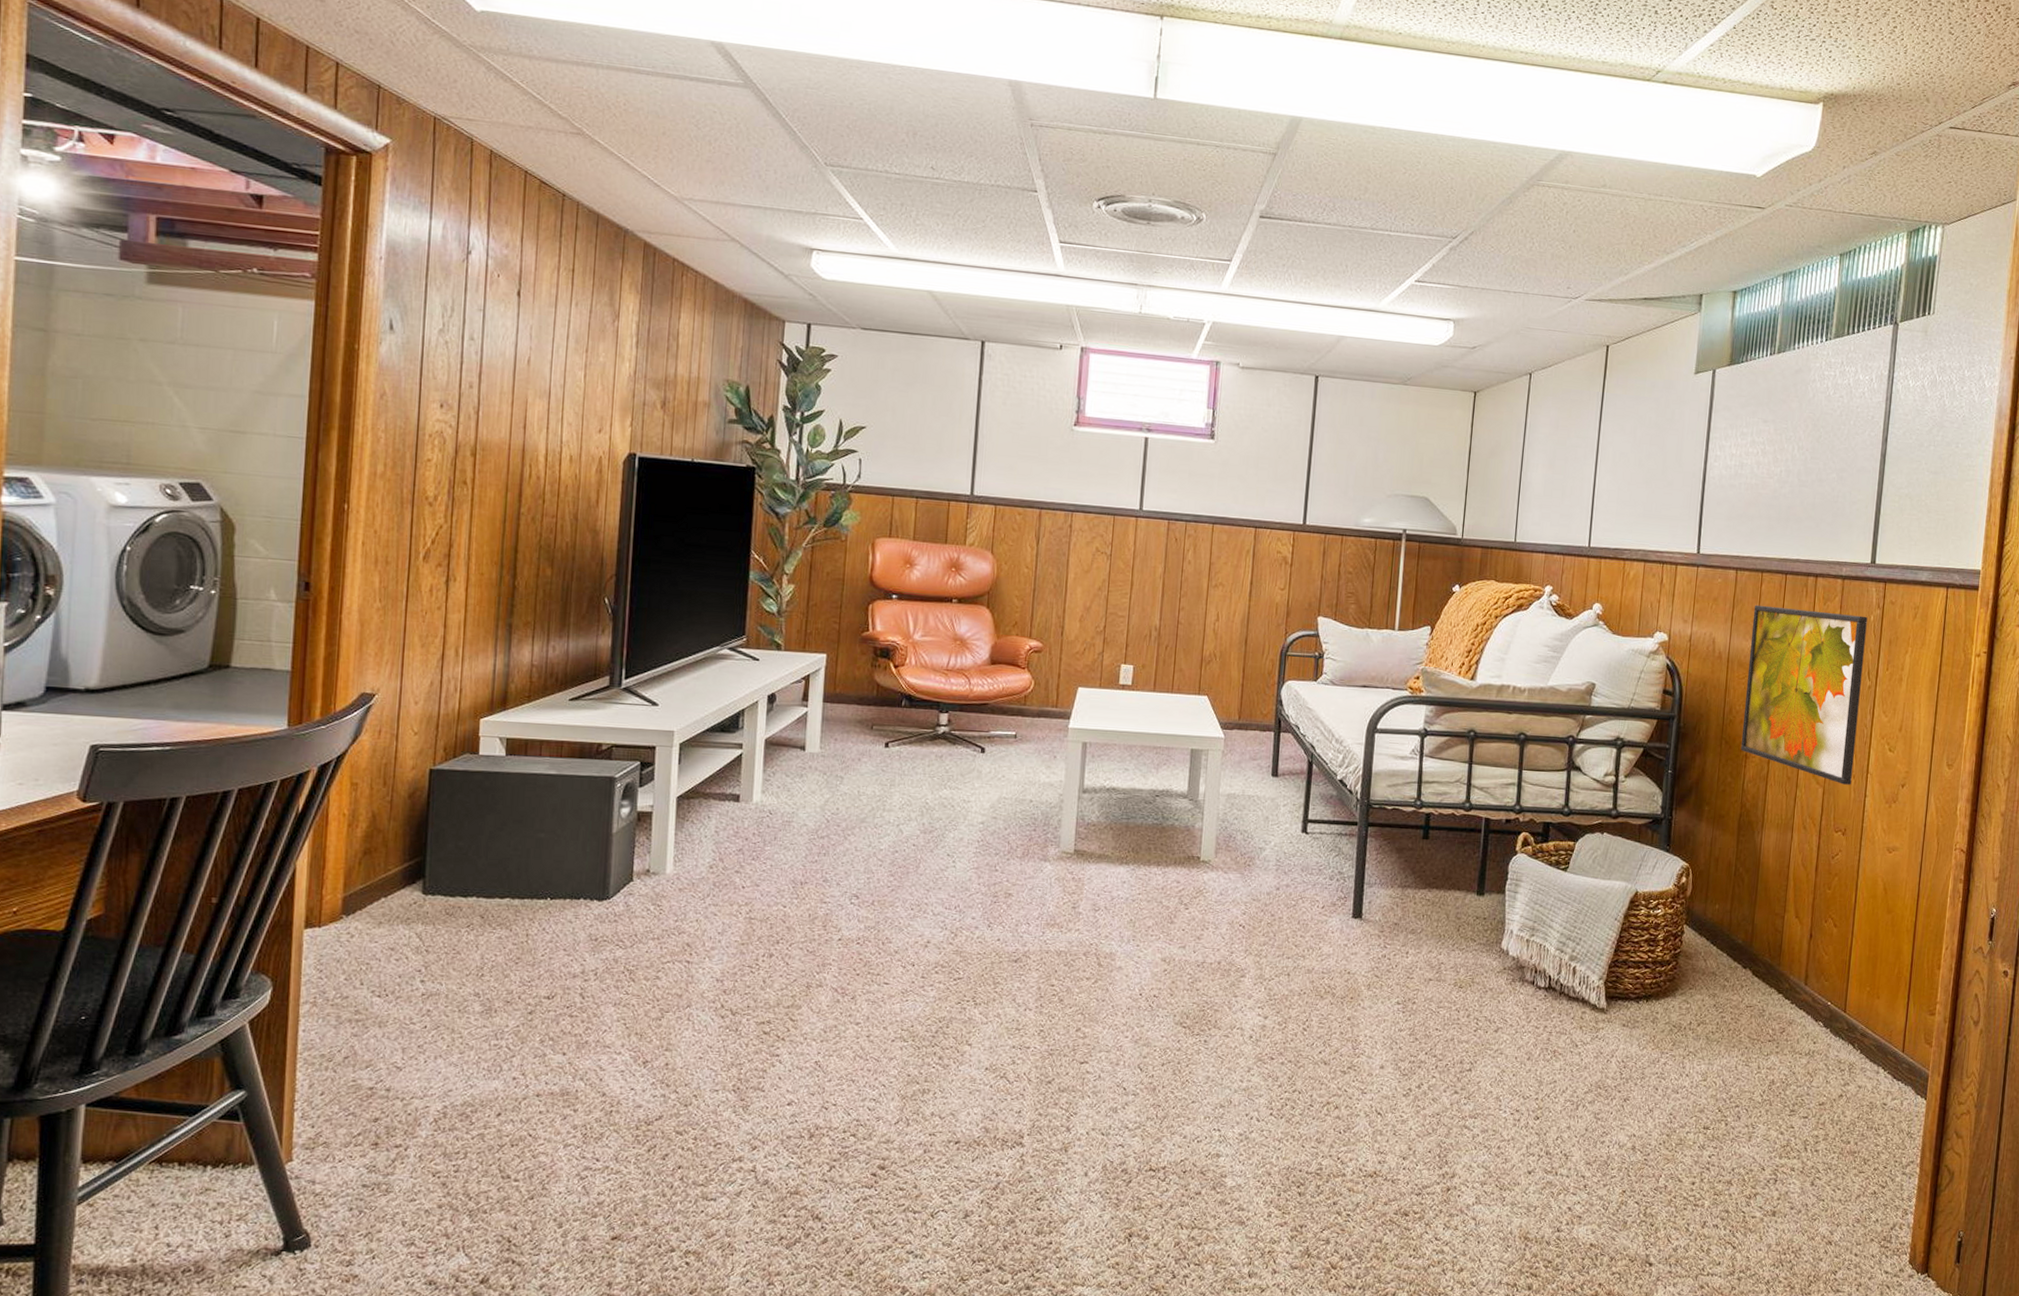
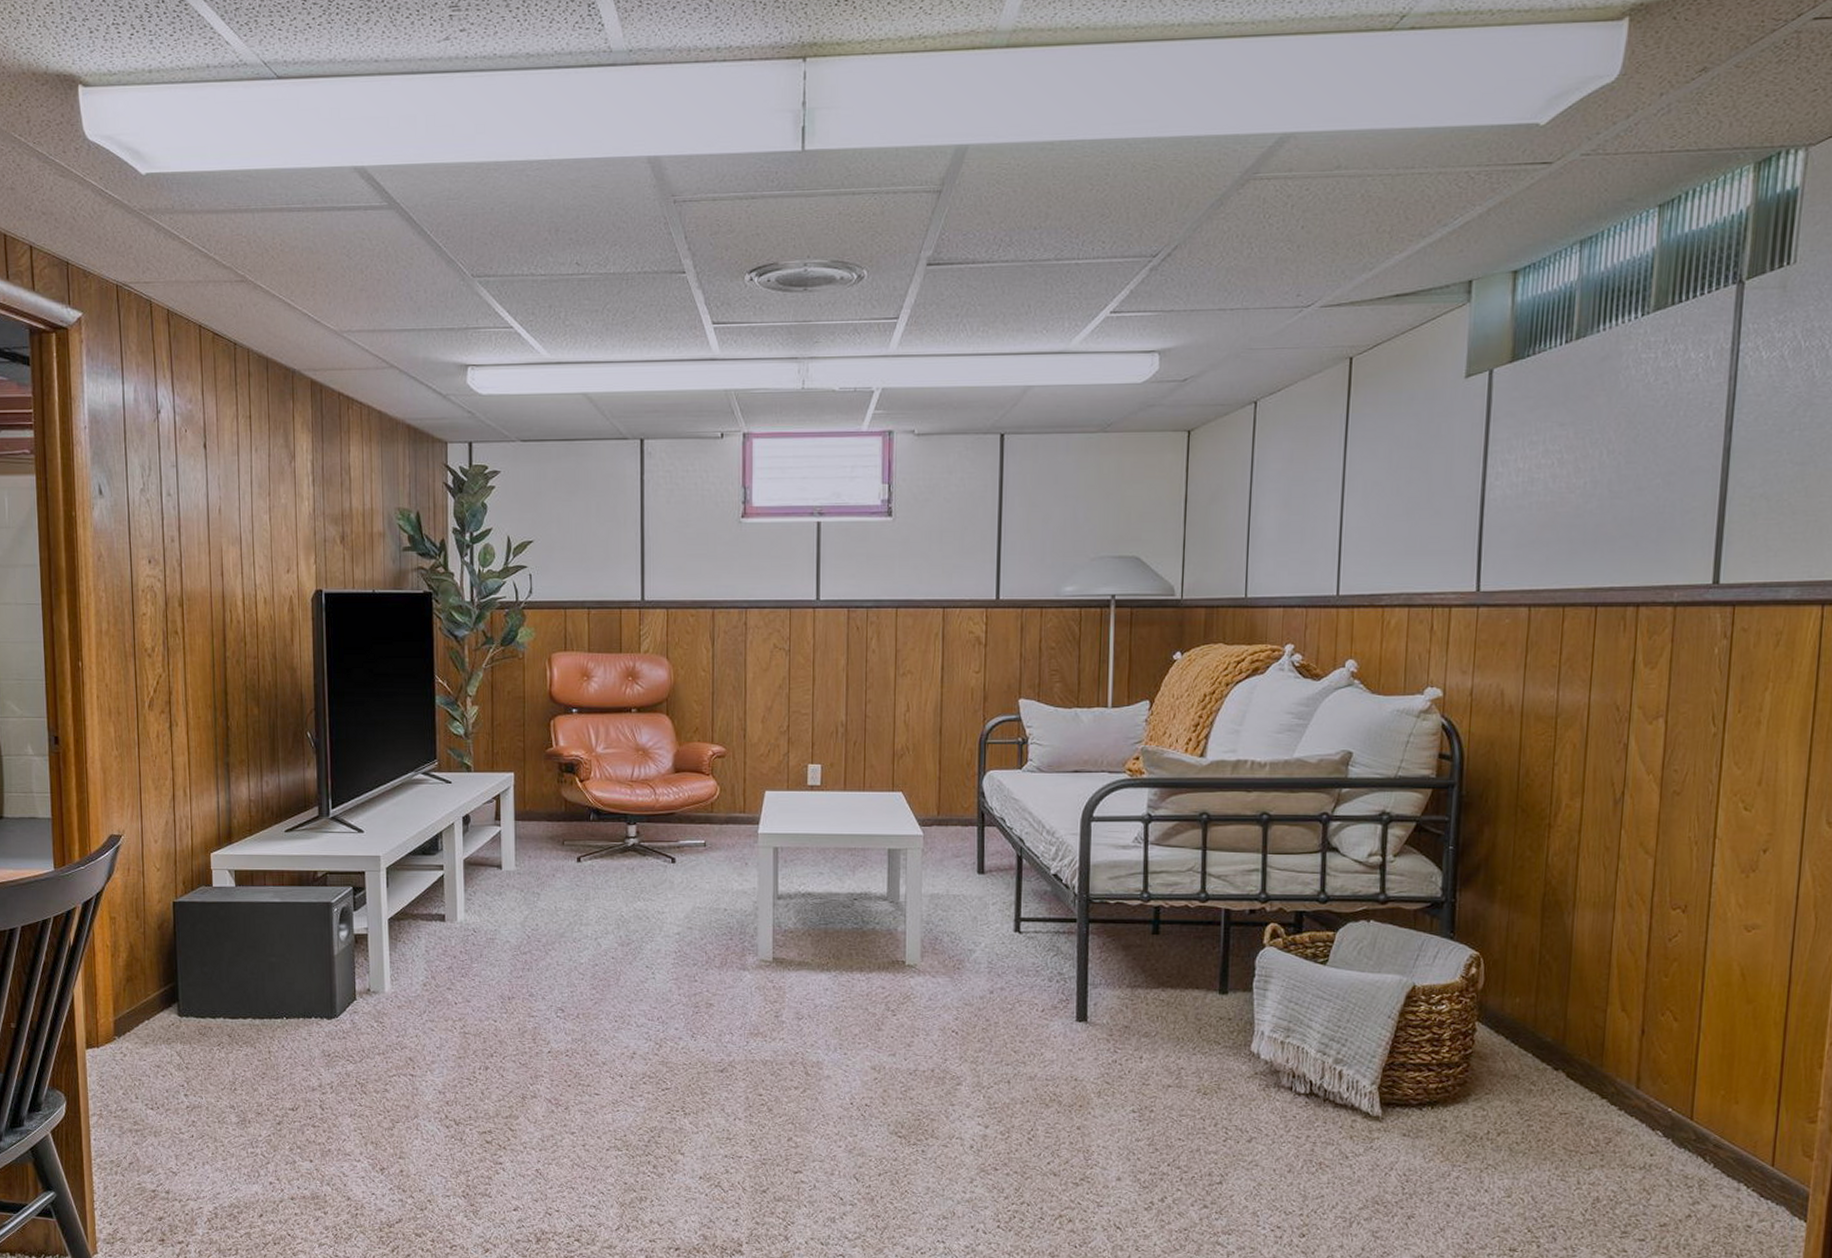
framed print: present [1740,604,1868,785] -> none [1541,646,1710,853]

